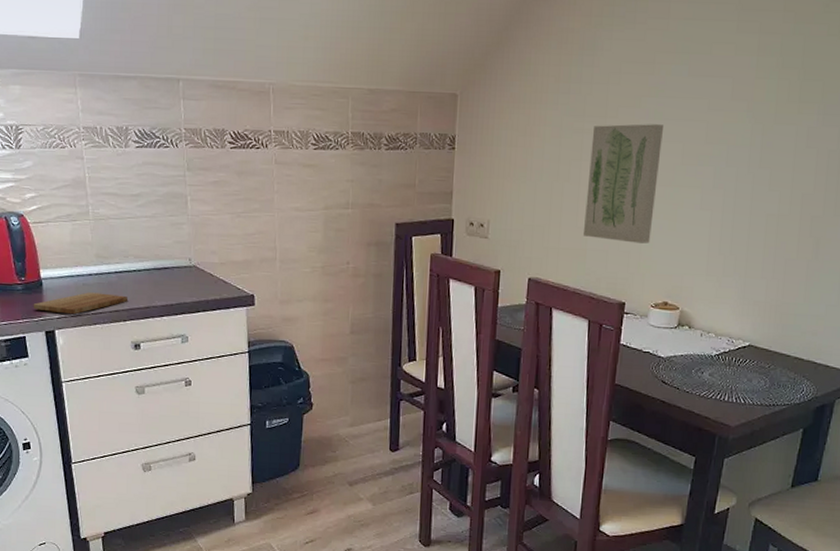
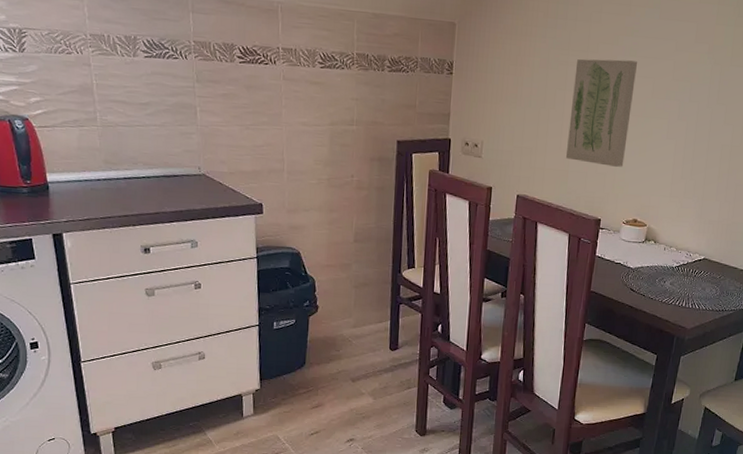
cutting board: present [33,292,129,315] -> none [39,197,138,218]

